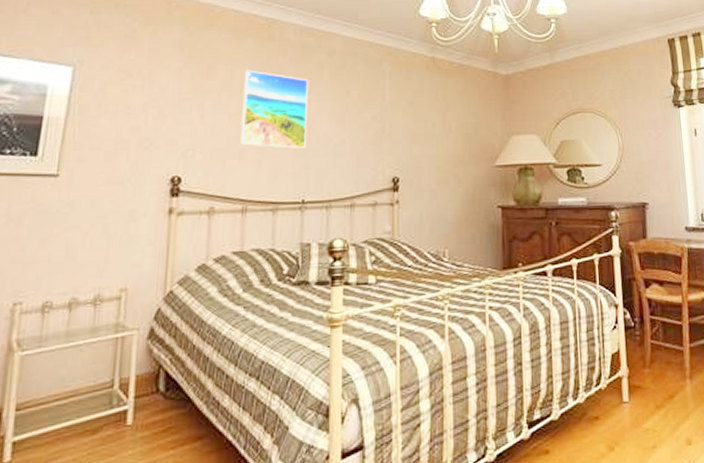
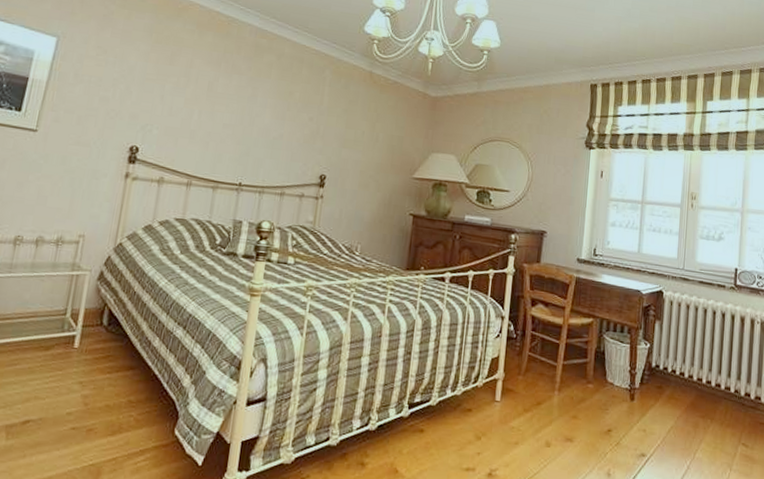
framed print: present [240,70,309,148] -> none [192,60,258,138]

